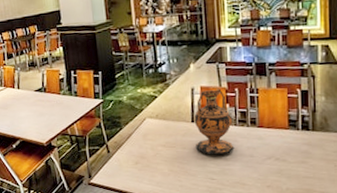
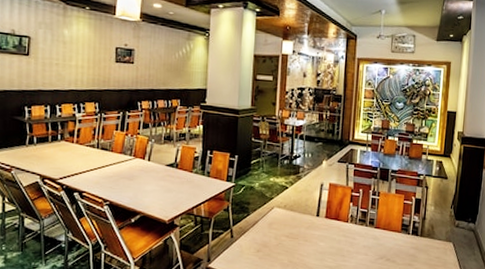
vase: present [194,88,235,155] -> none [317,187,353,250]

